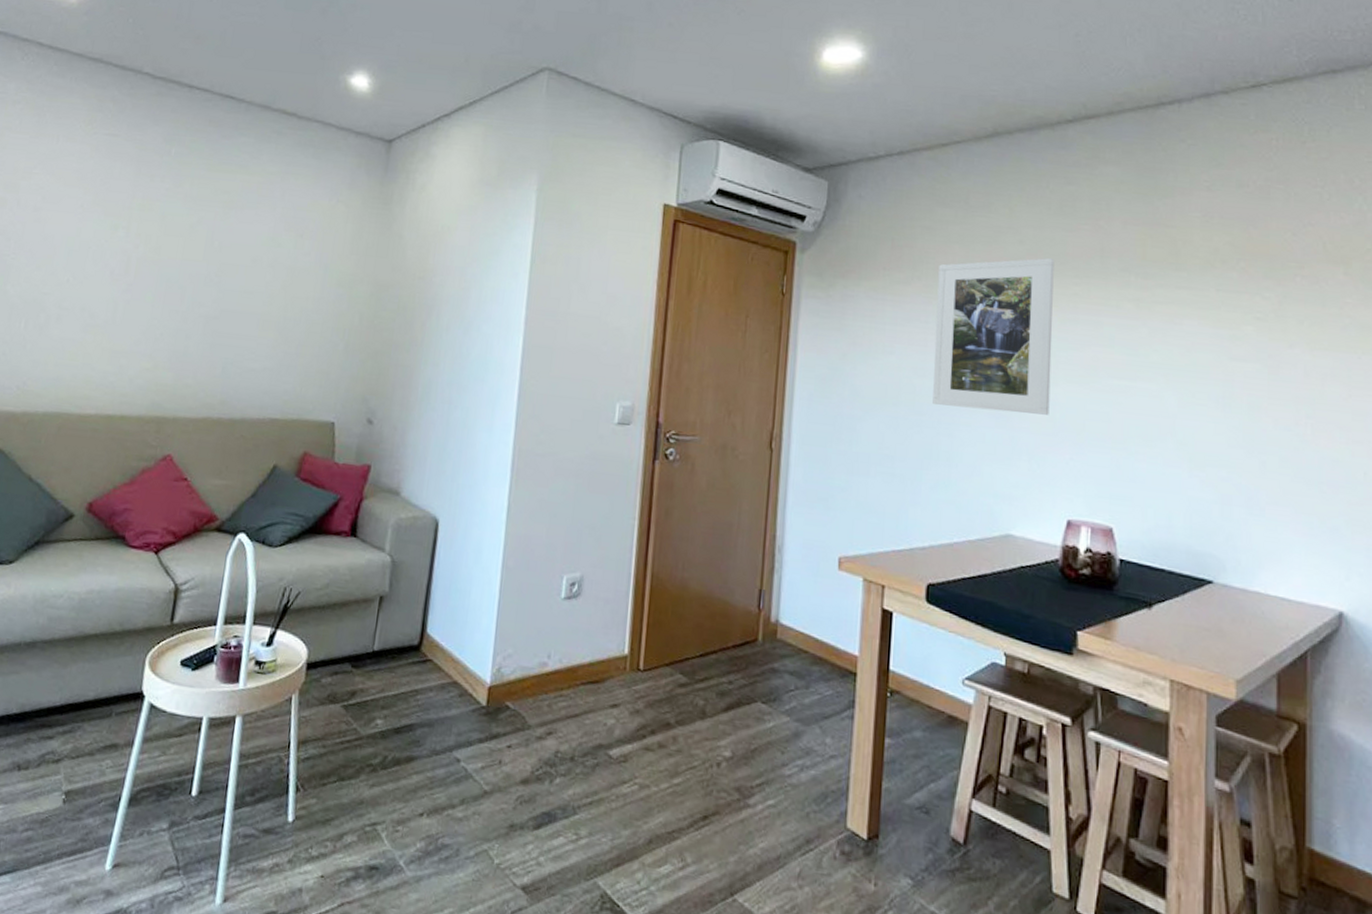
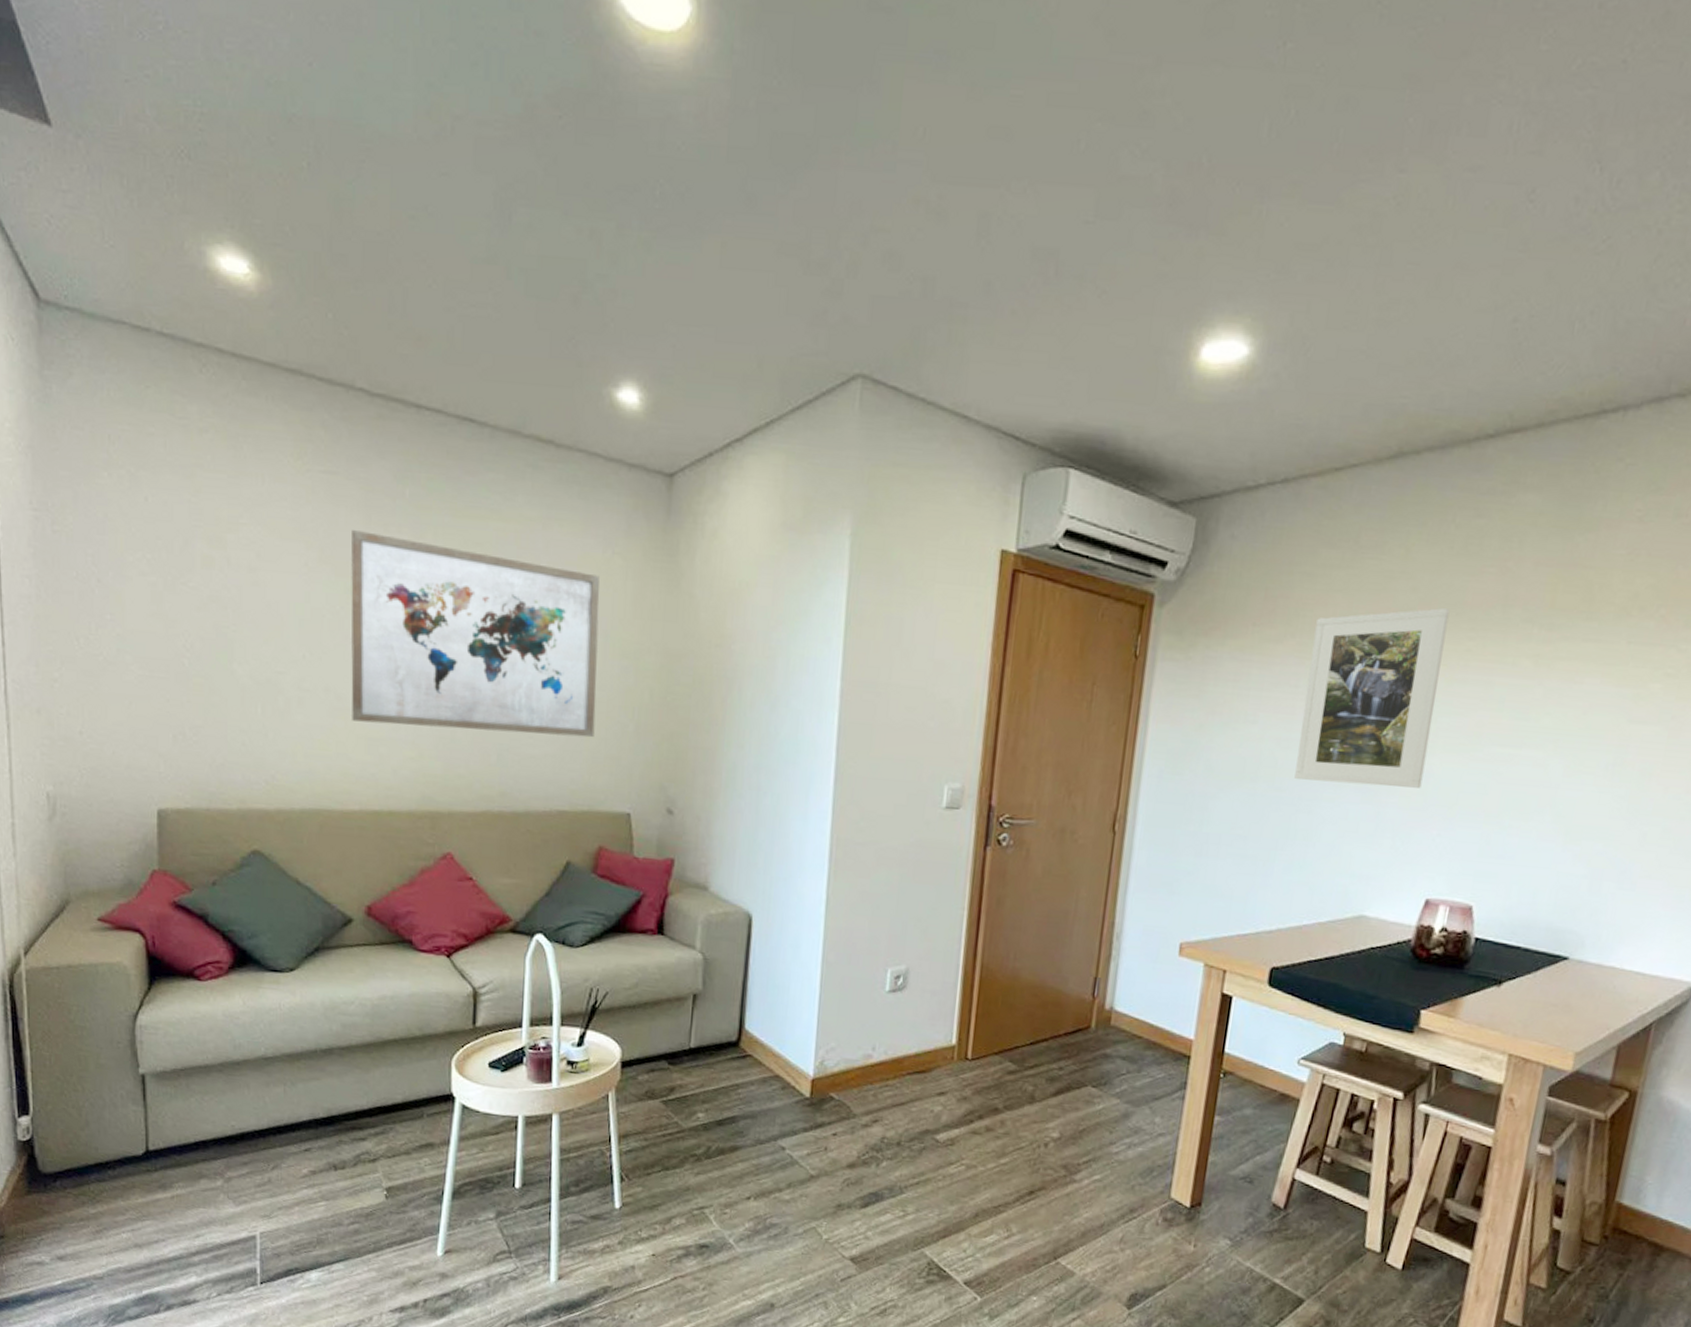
wall art: none [100,179,325,355] -> present [351,529,600,738]

